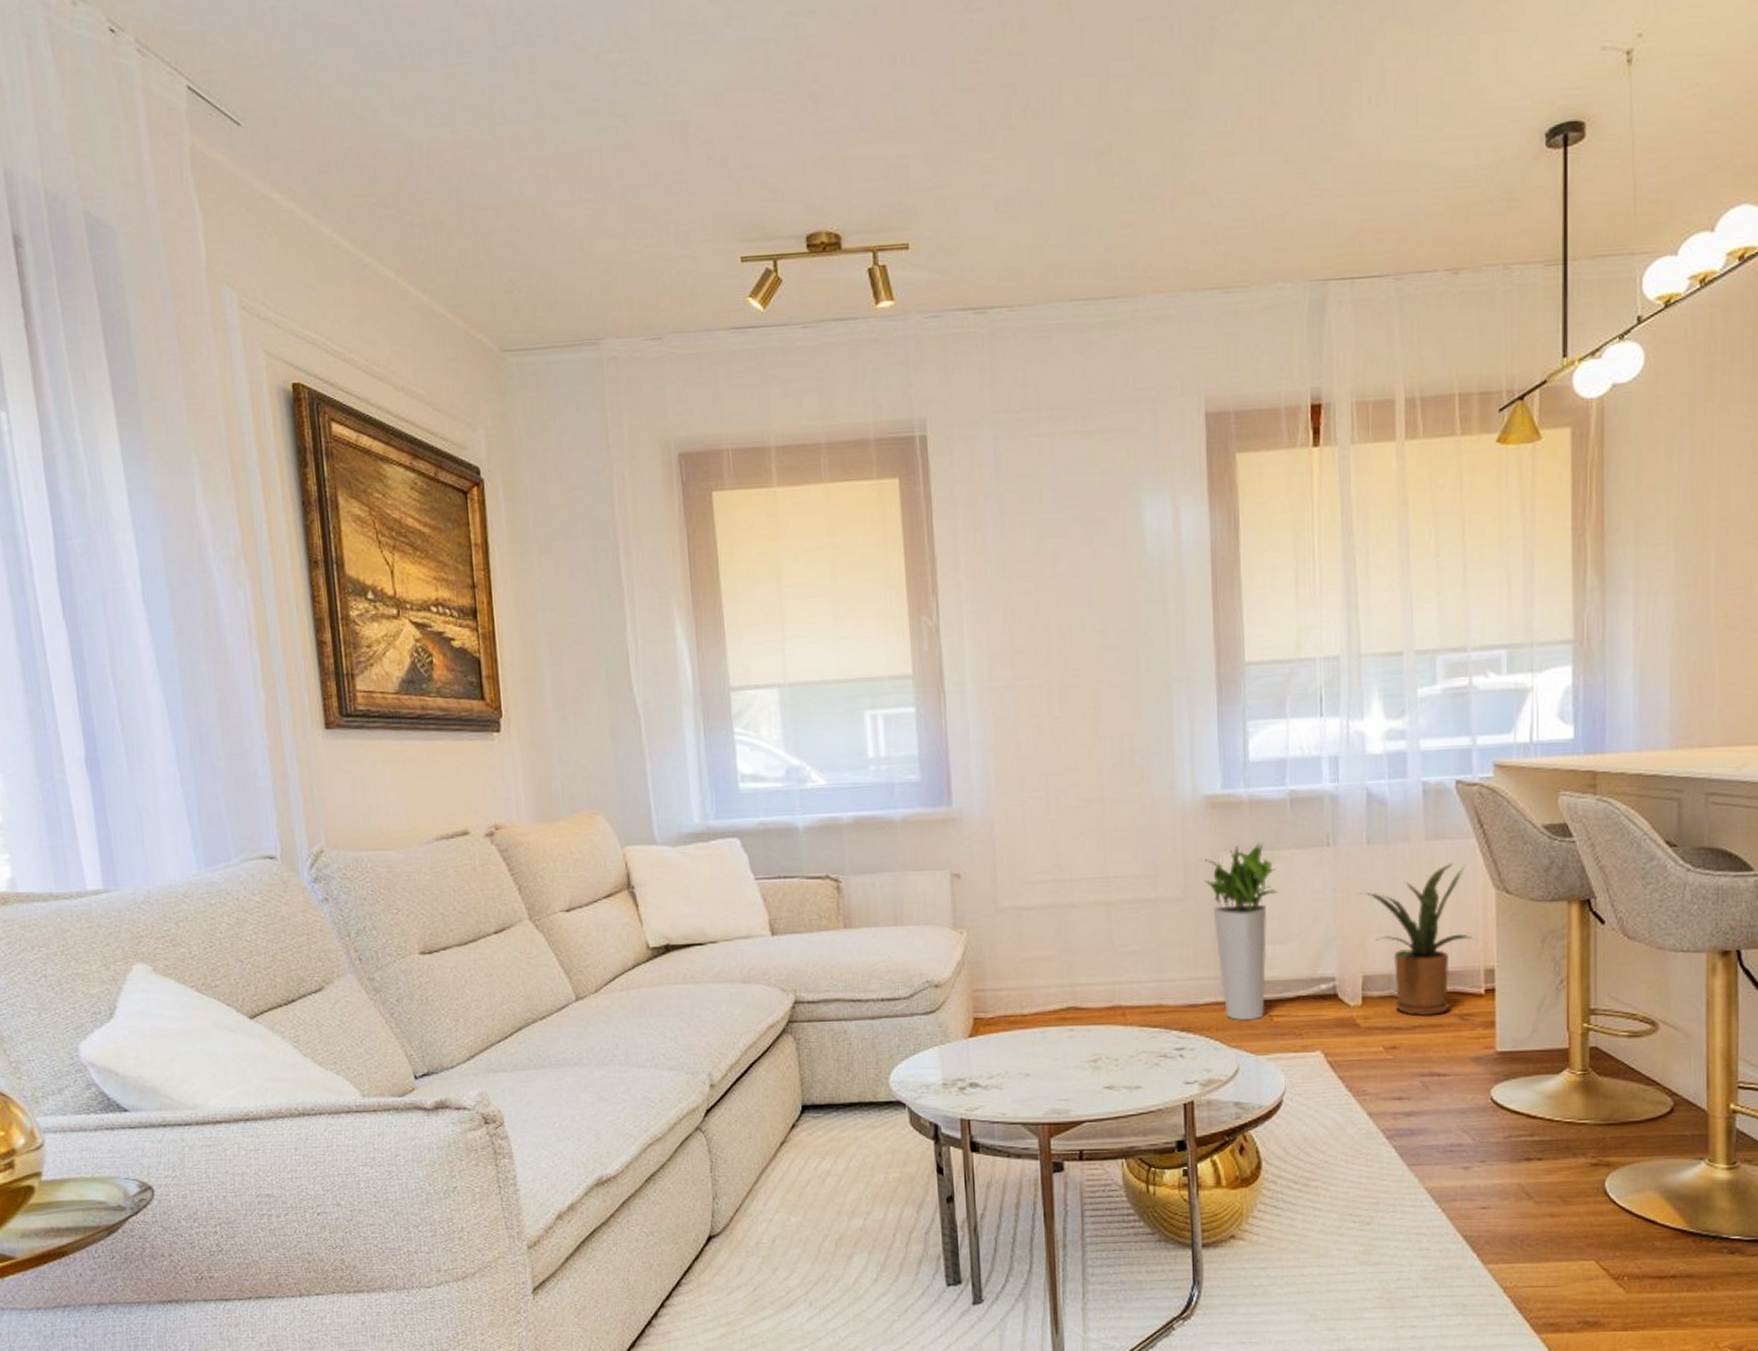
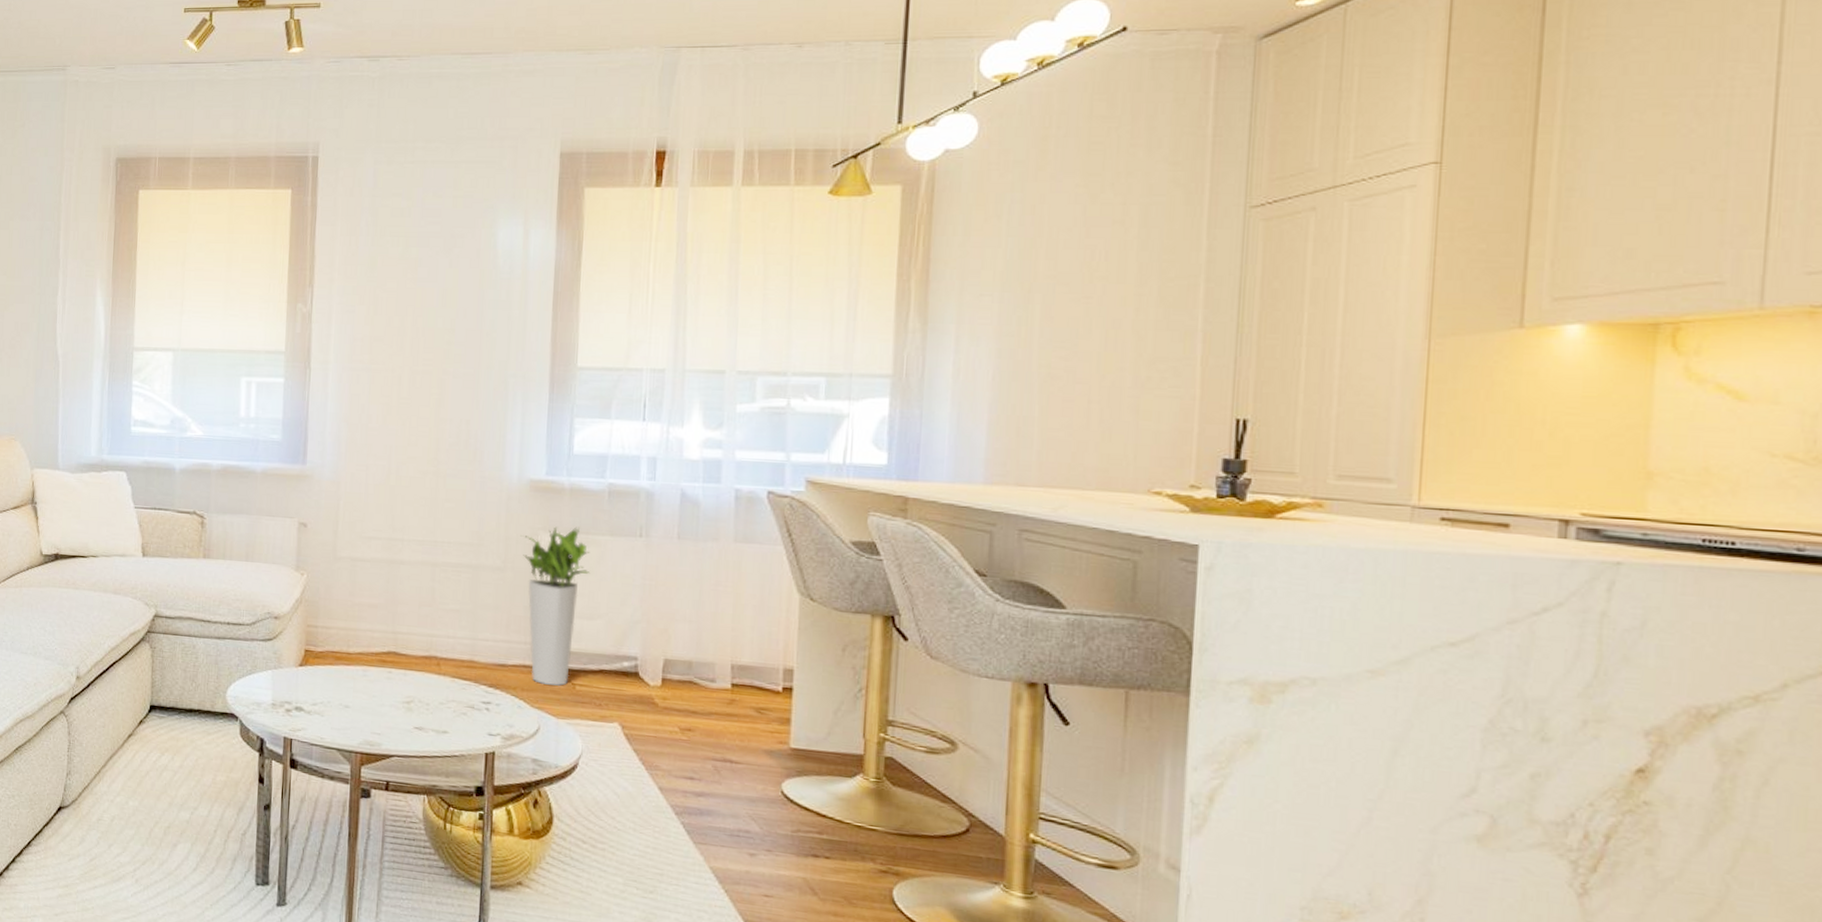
house plant: present [1358,862,1473,1016] -> none [666,565,774,705]

